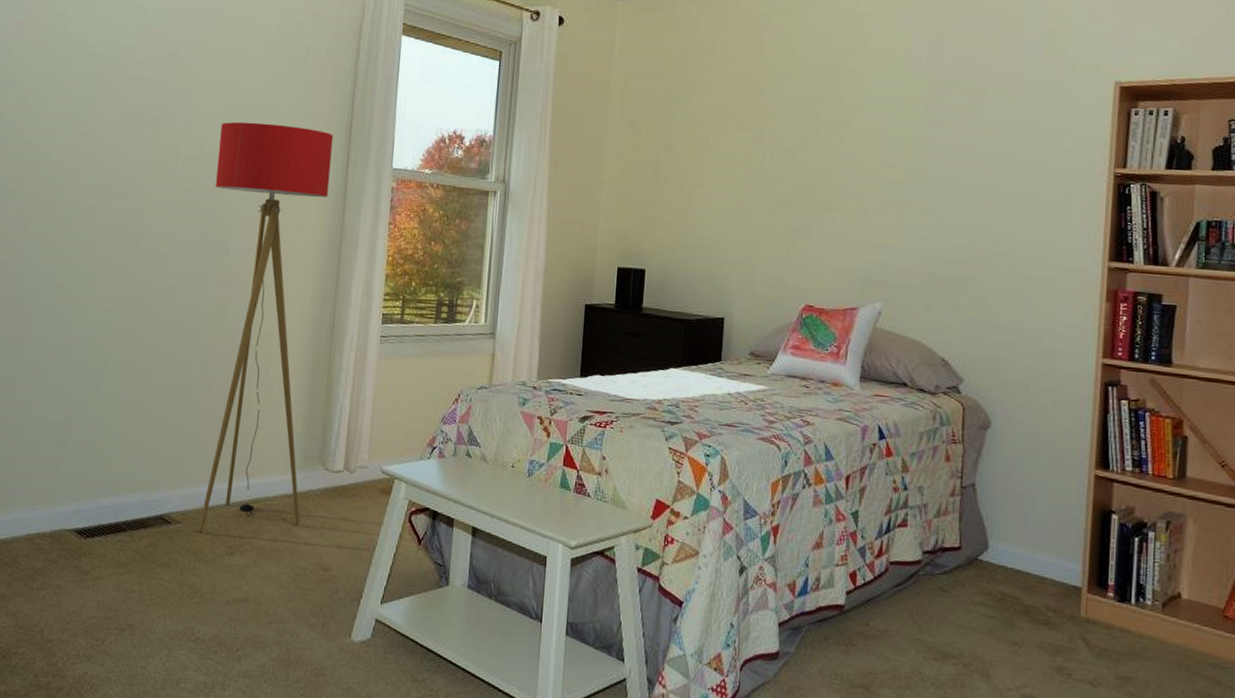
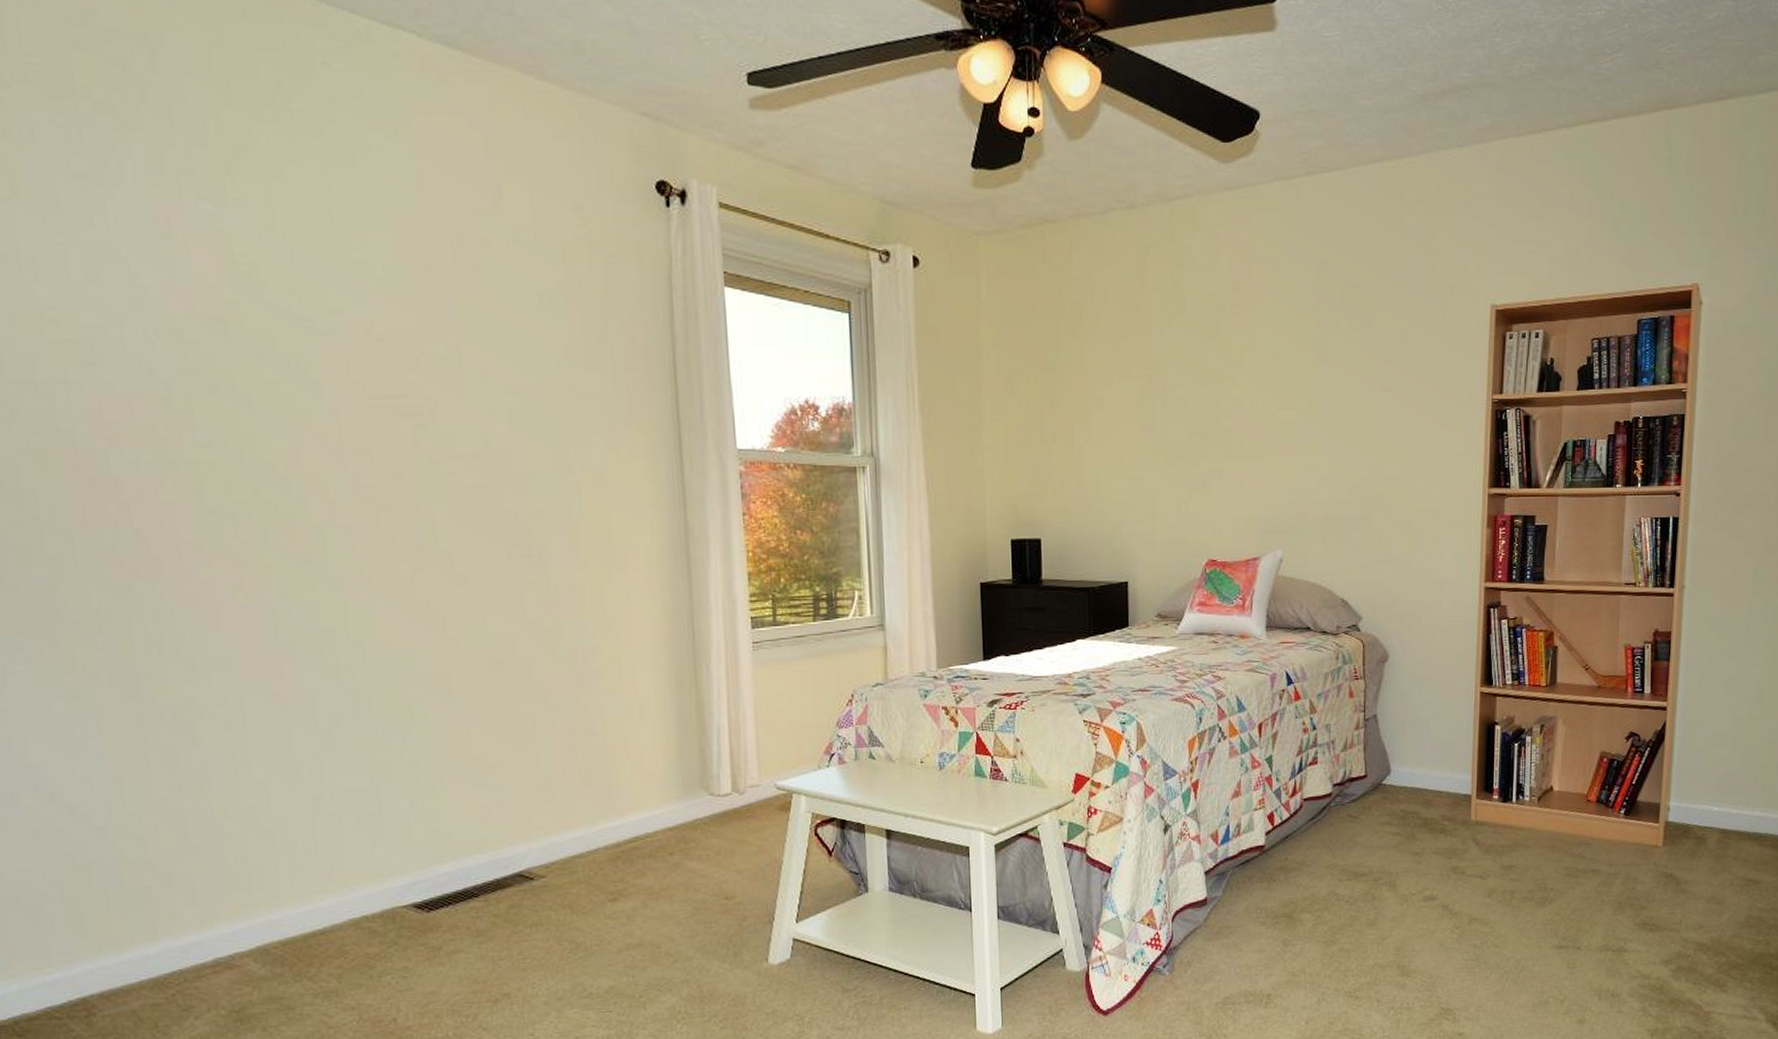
floor lamp: present [198,122,333,533] -> none [507,405,690,884]

